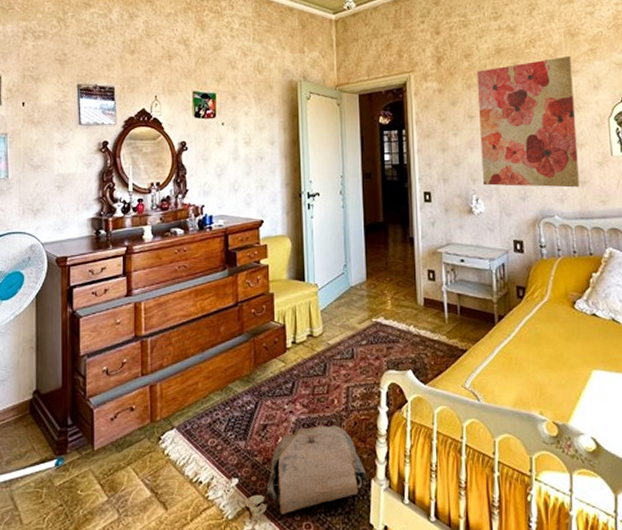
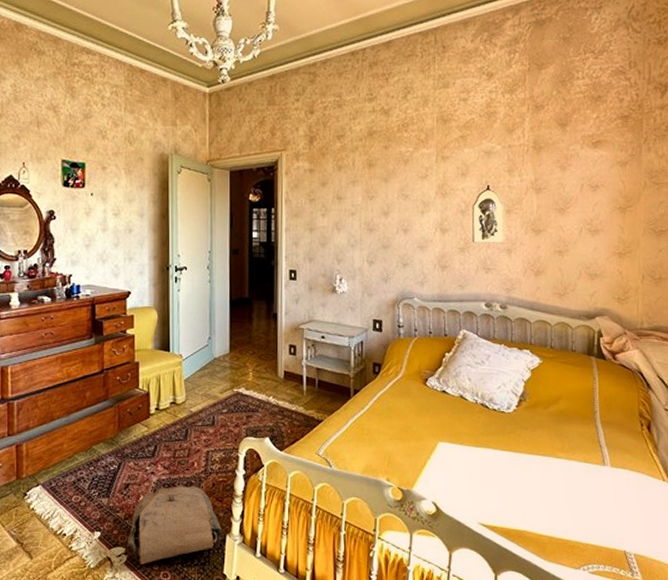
wall art: present [476,55,580,188] -> none [347,141,442,271]

